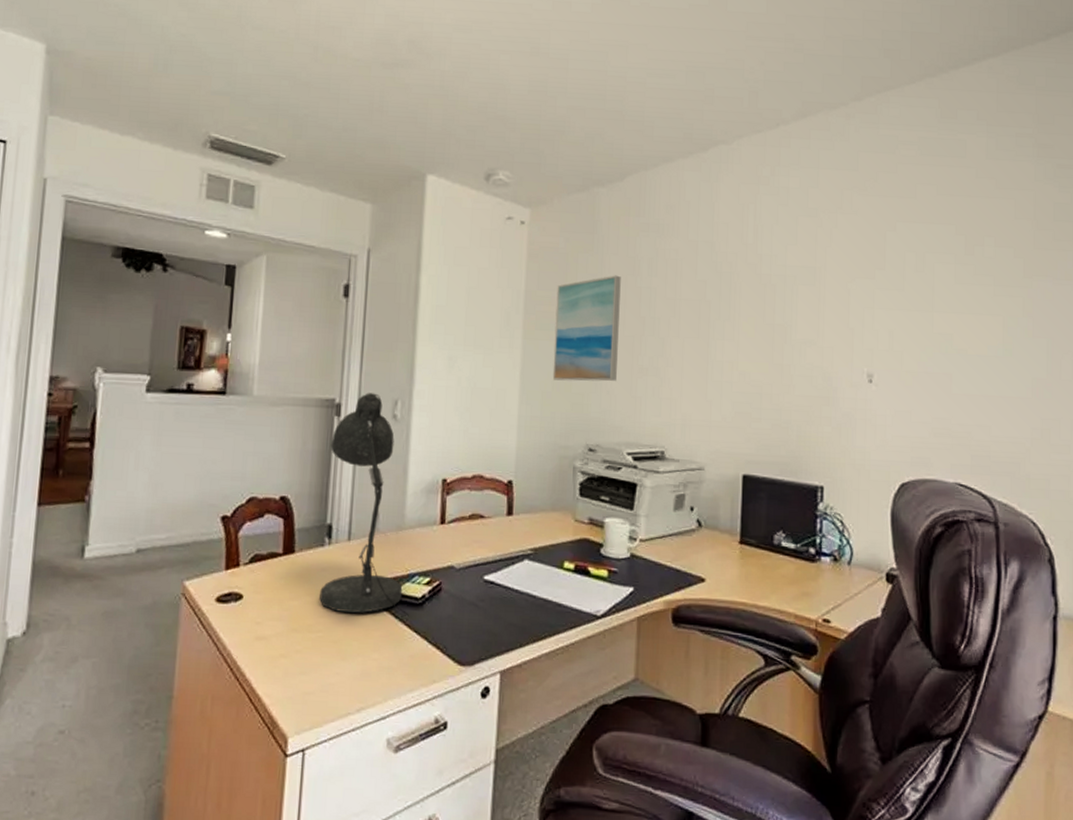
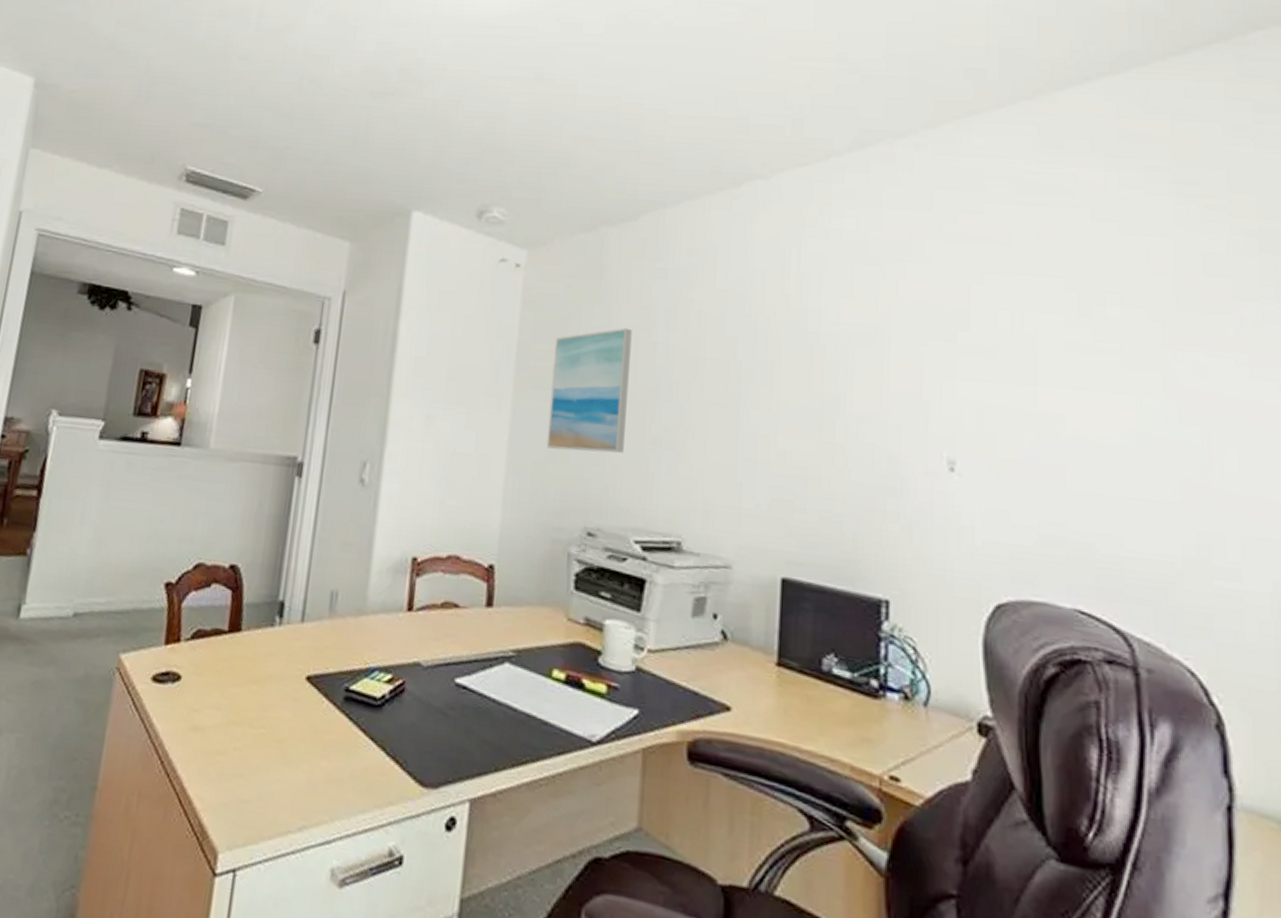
desk lamp: present [319,393,409,617] -> none [265,452,365,720]

